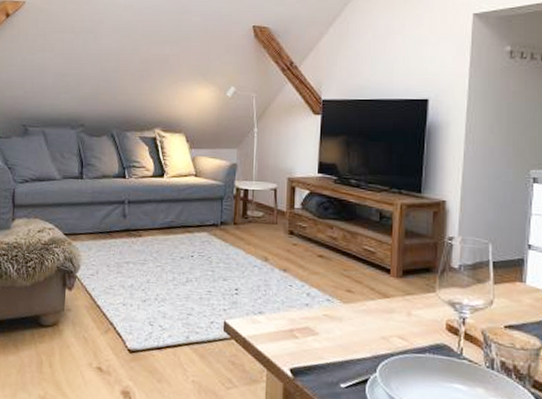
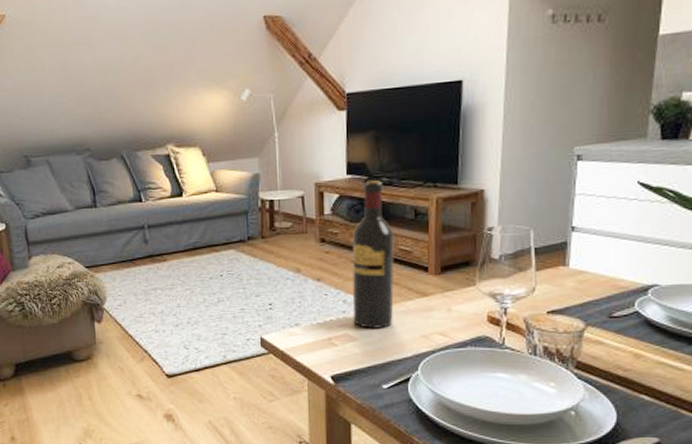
wine bottle: none [315,181,359,325] -> present [352,180,394,328]

